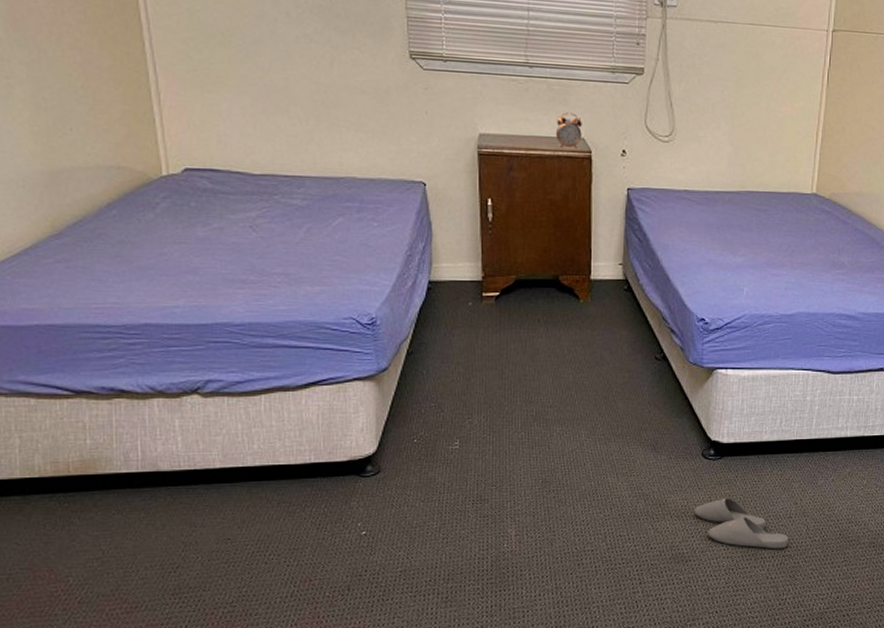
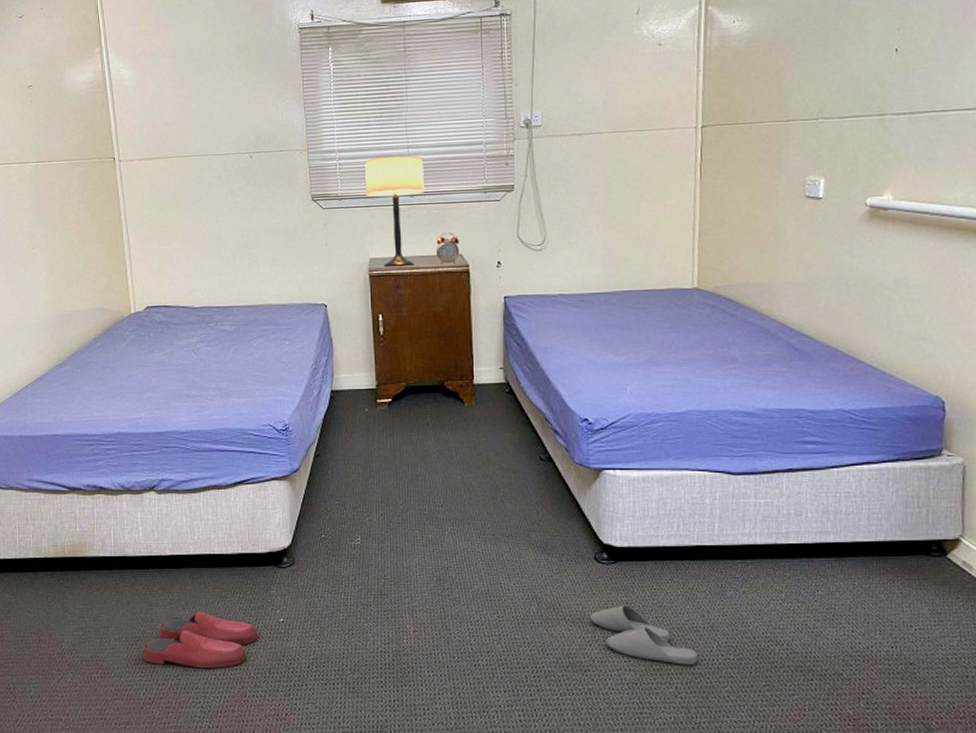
slippers: none [184,528,335,593] -> present [143,610,258,669]
table lamp: none [476,16,547,147] -> present [365,155,426,268]

